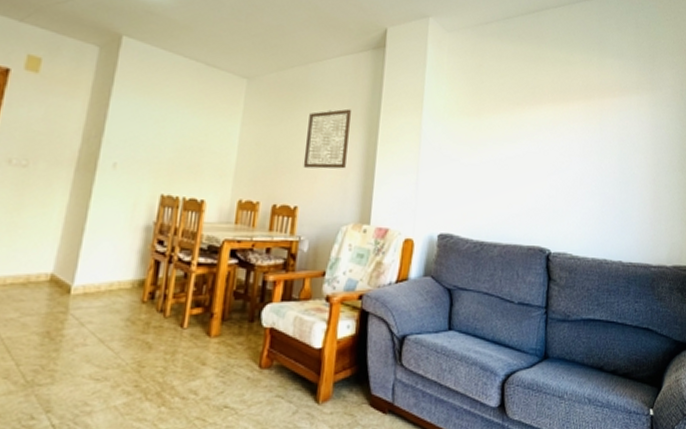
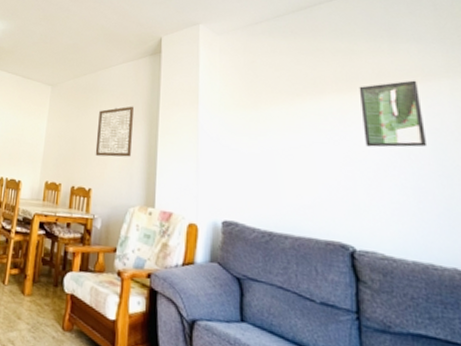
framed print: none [569,94,615,158] -> present [359,80,428,148]

